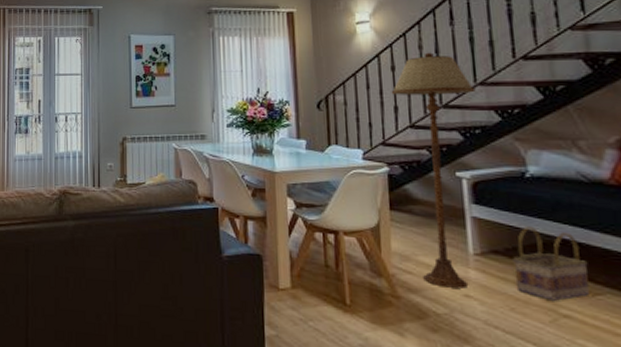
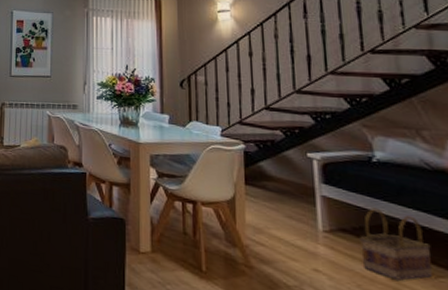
floor lamp: present [391,52,476,289] -> none [248,41,327,263]

